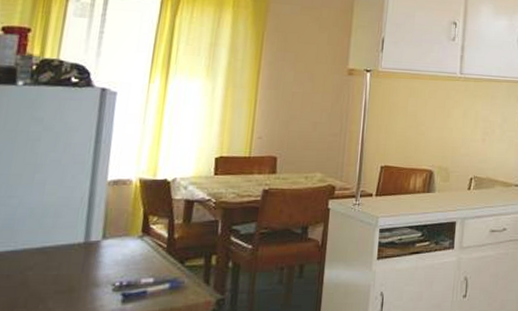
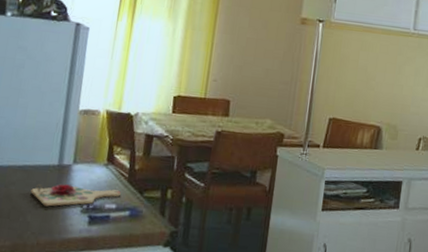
cutting board: none [52,262,159,289] -> present [30,184,121,207]

